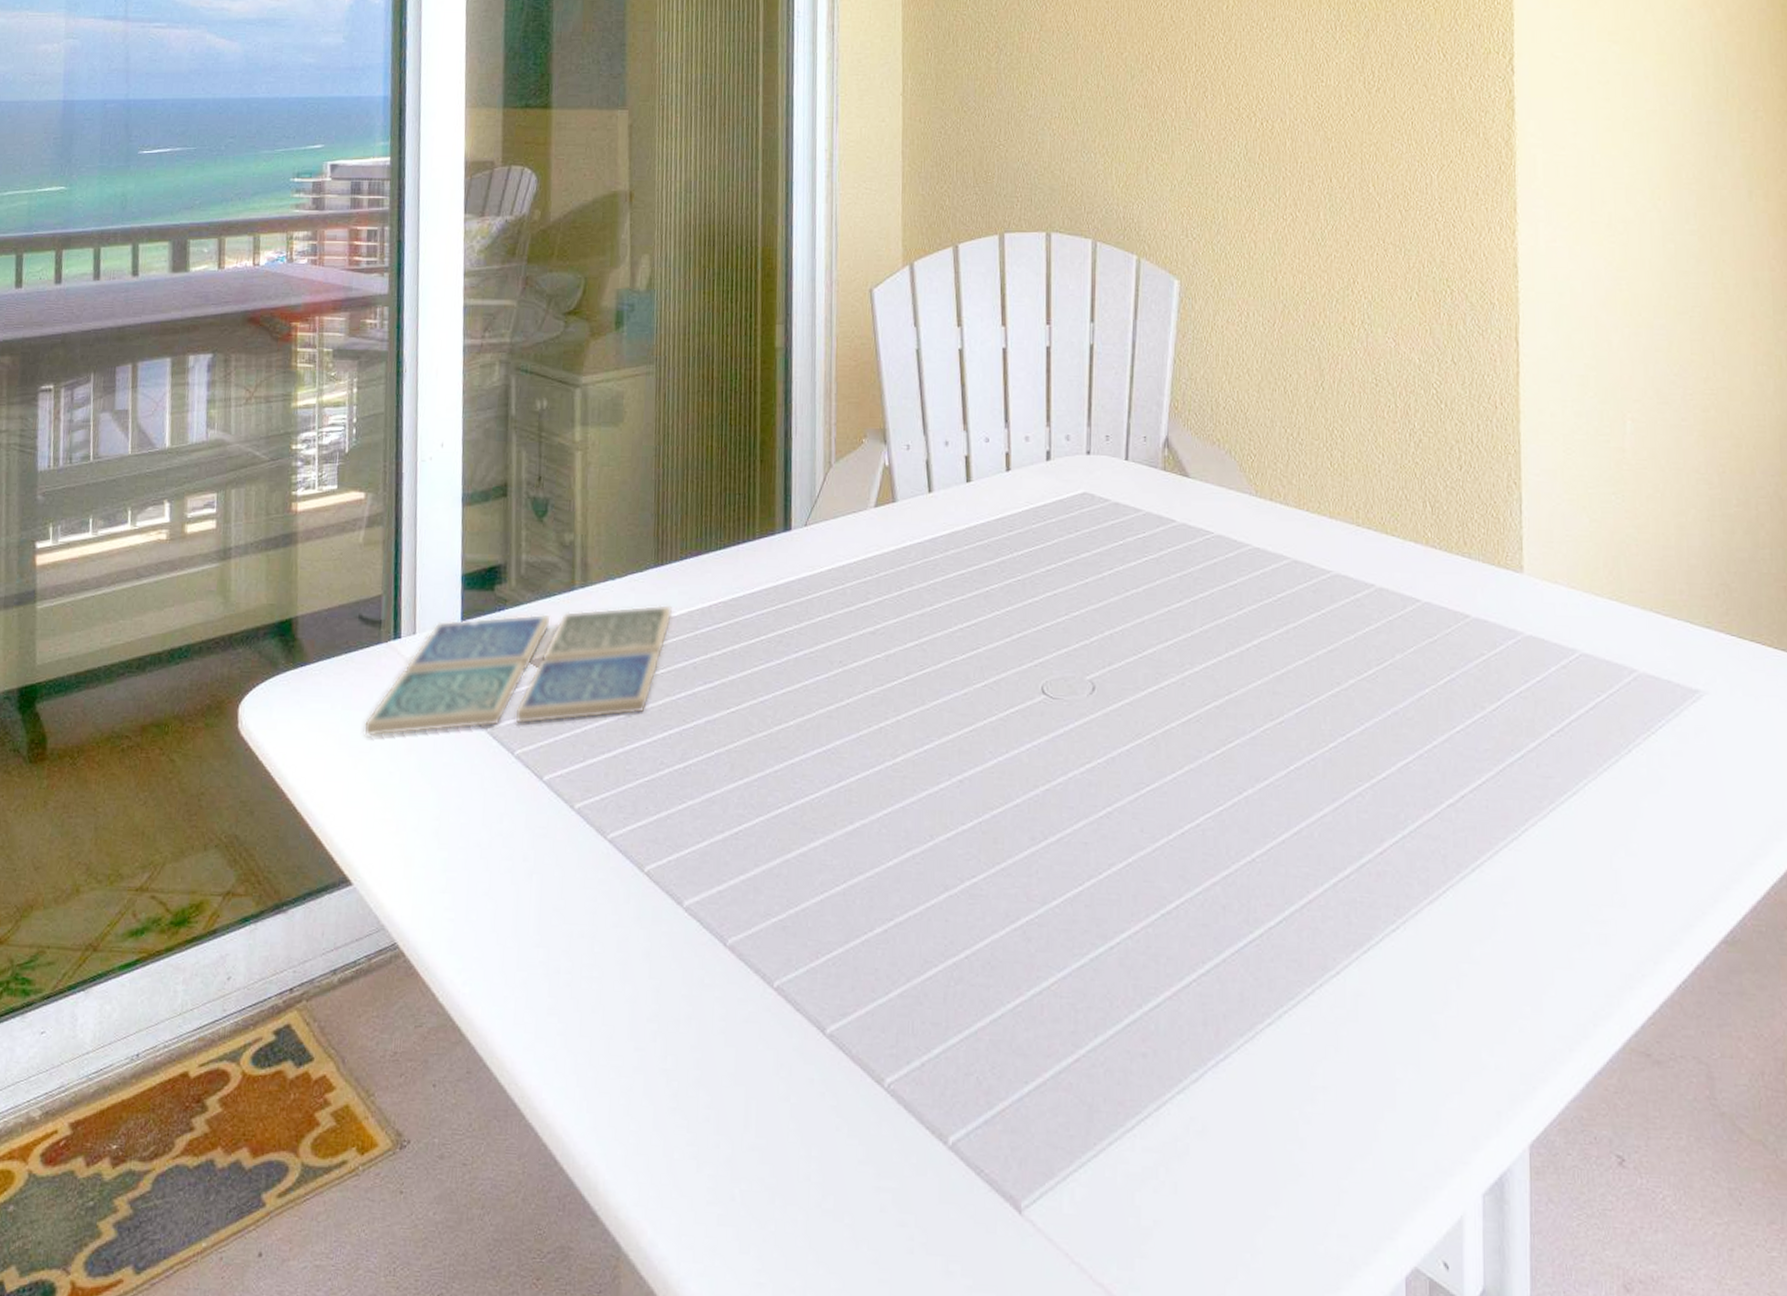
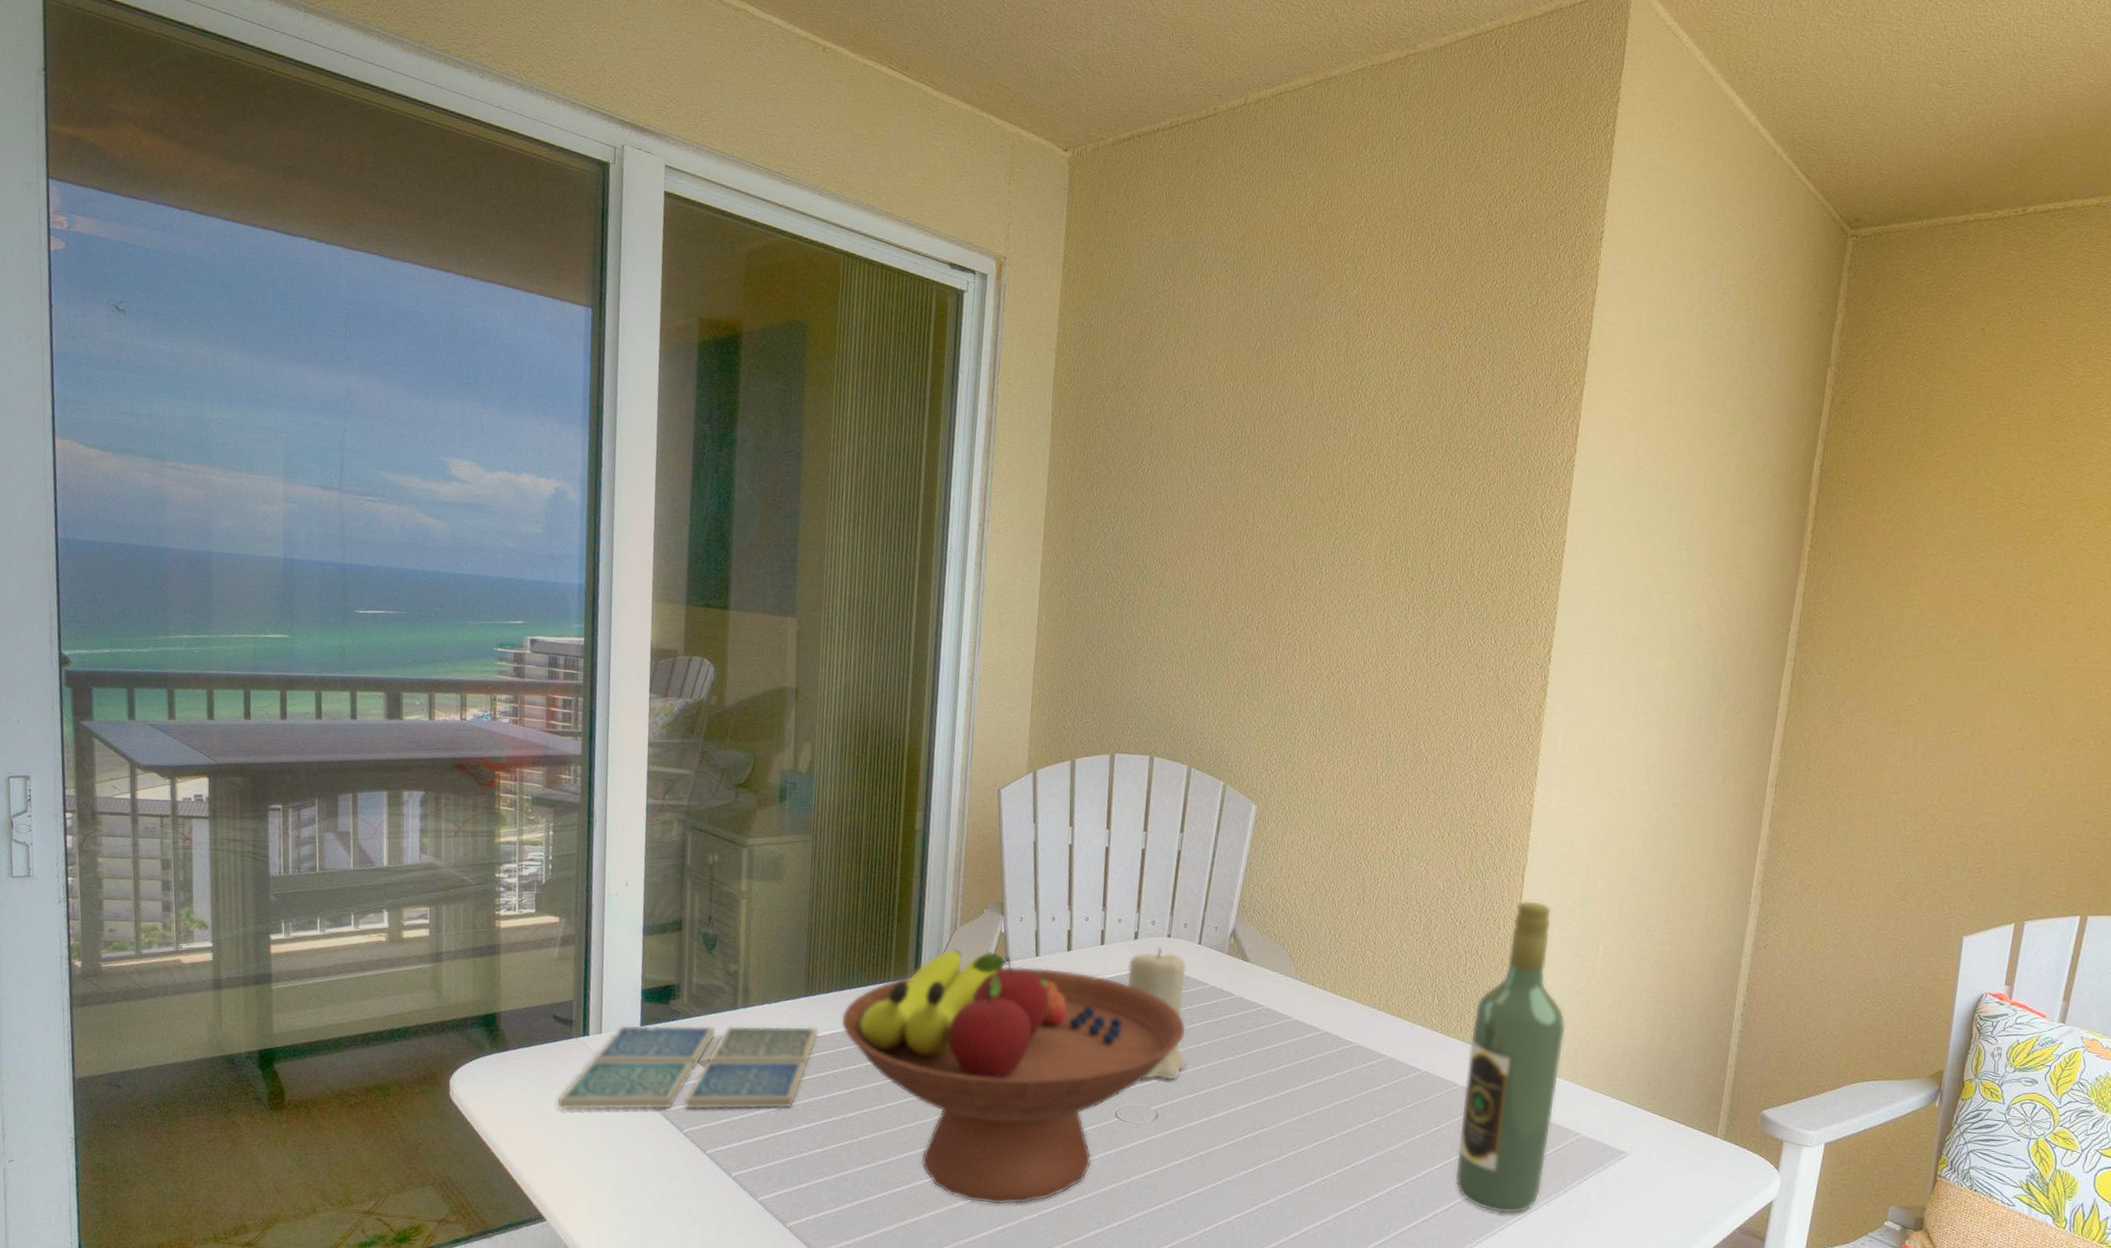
fruit bowl: none [698,490,1121,824] -> present [840,948,1187,1206]
candle: none [1041,467,1125,641] -> present [1126,946,1187,1081]
wine bottle: none [1478,369,1600,788] -> present [1455,900,1566,1215]

